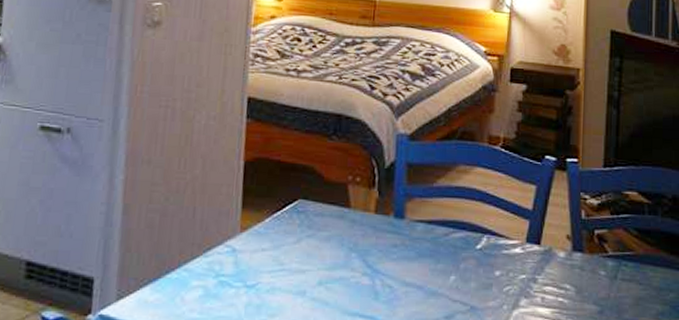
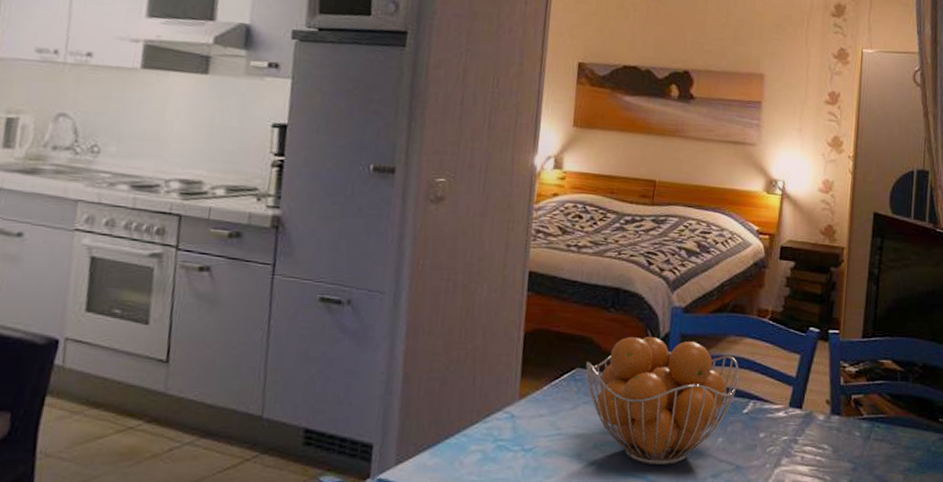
fruit basket: none [308,165,471,305] -> present [586,336,739,465]

